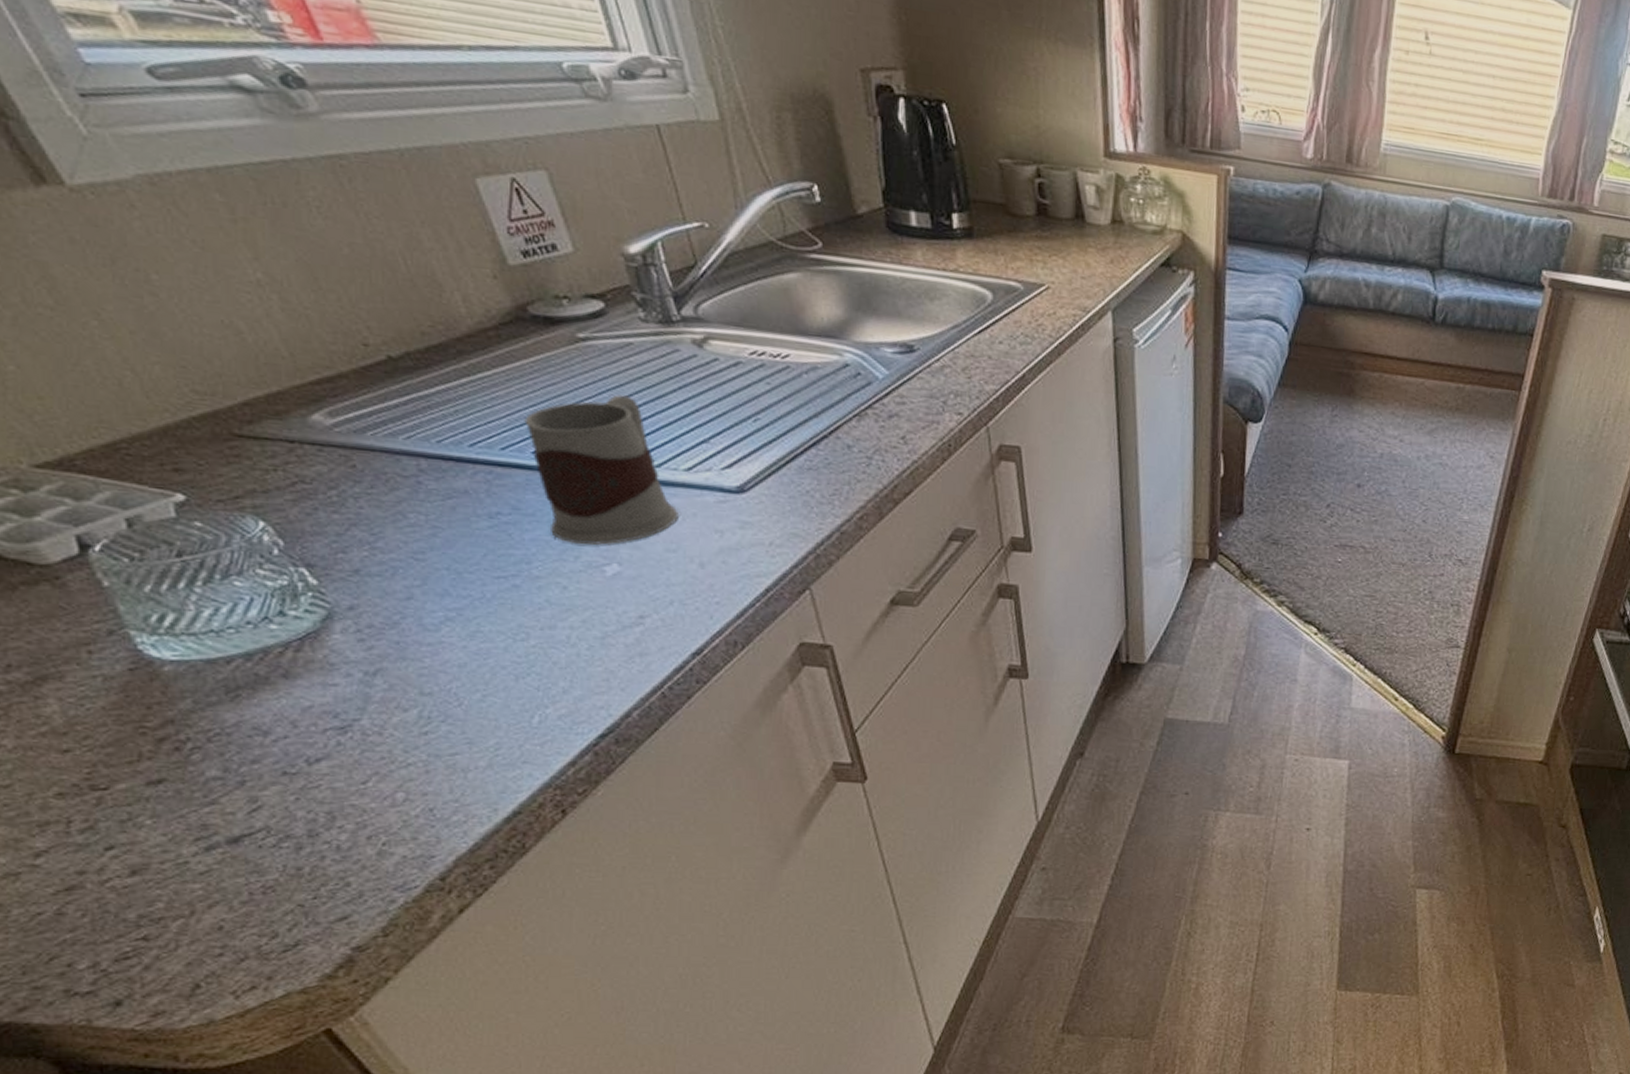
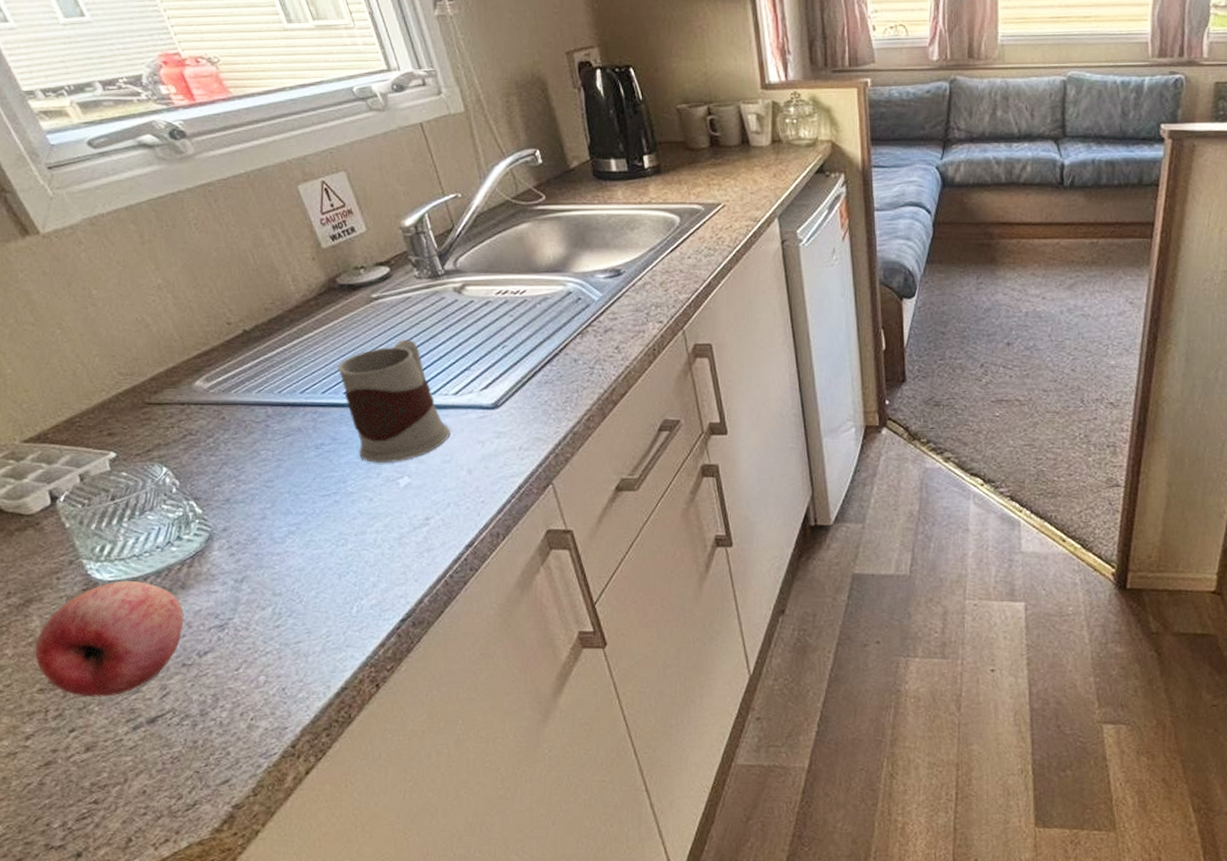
fruit: none [50,661,286,809] -> present [34,580,184,698]

